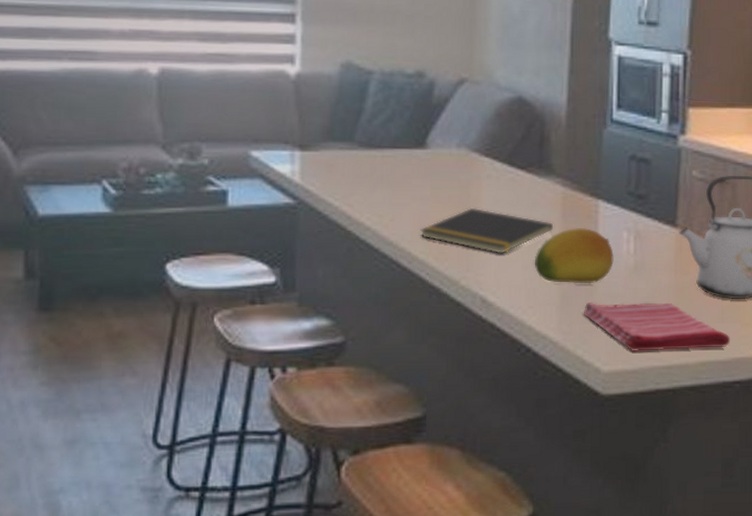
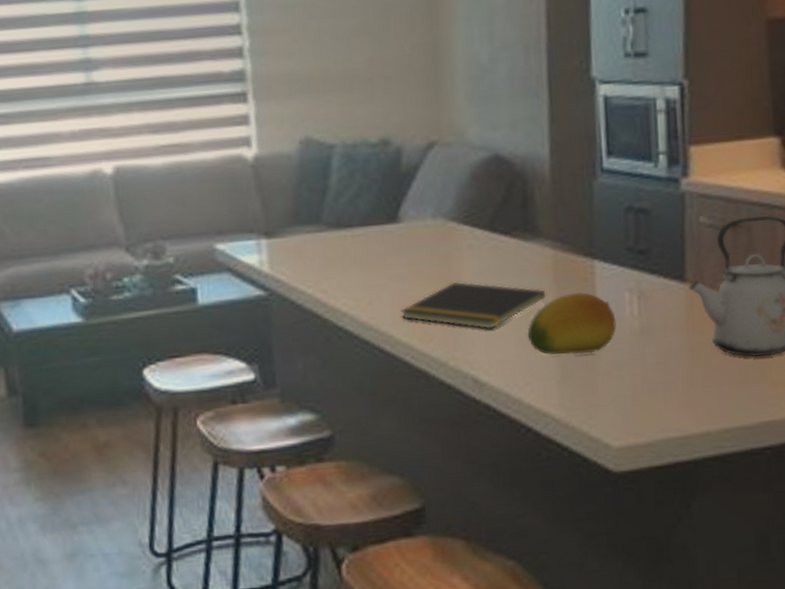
dish towel: present [583,302,731,351] -> none [586,367,757,423]

